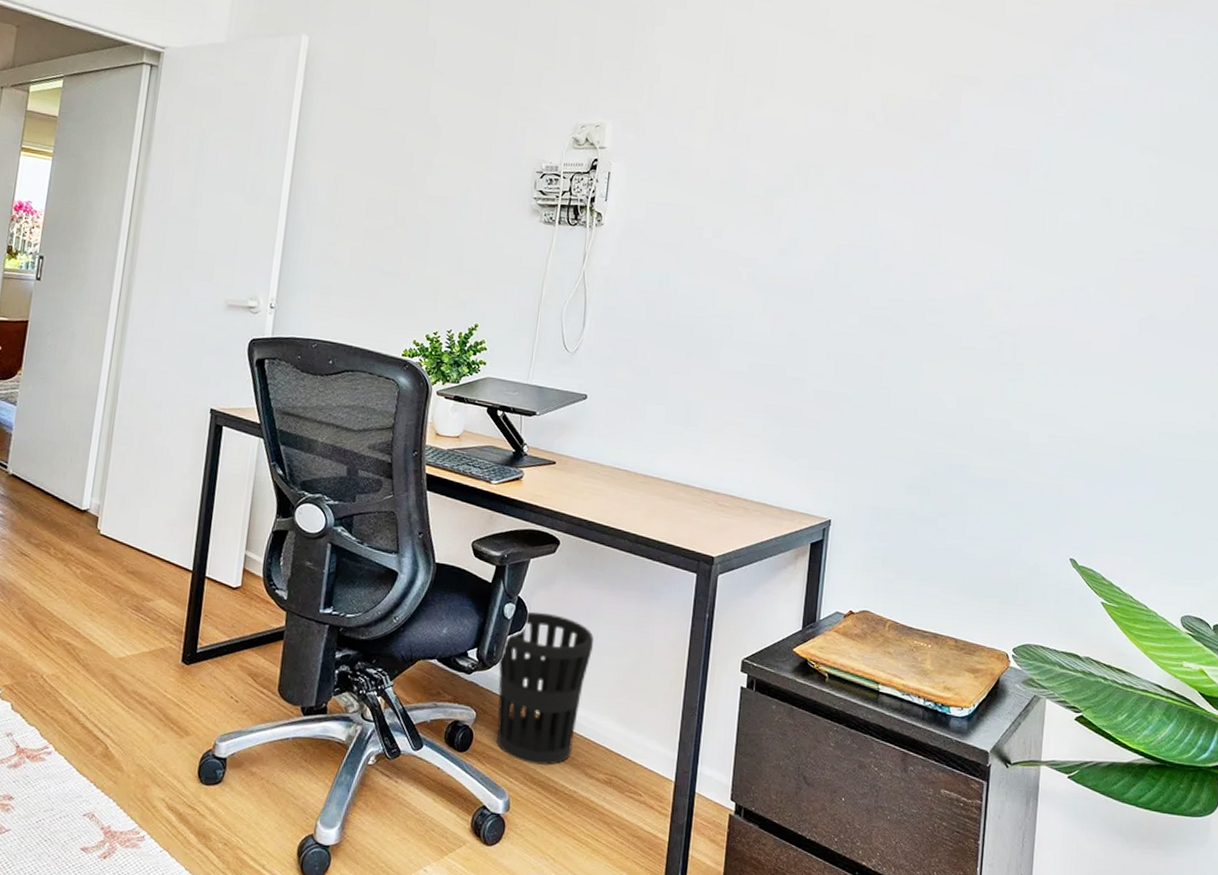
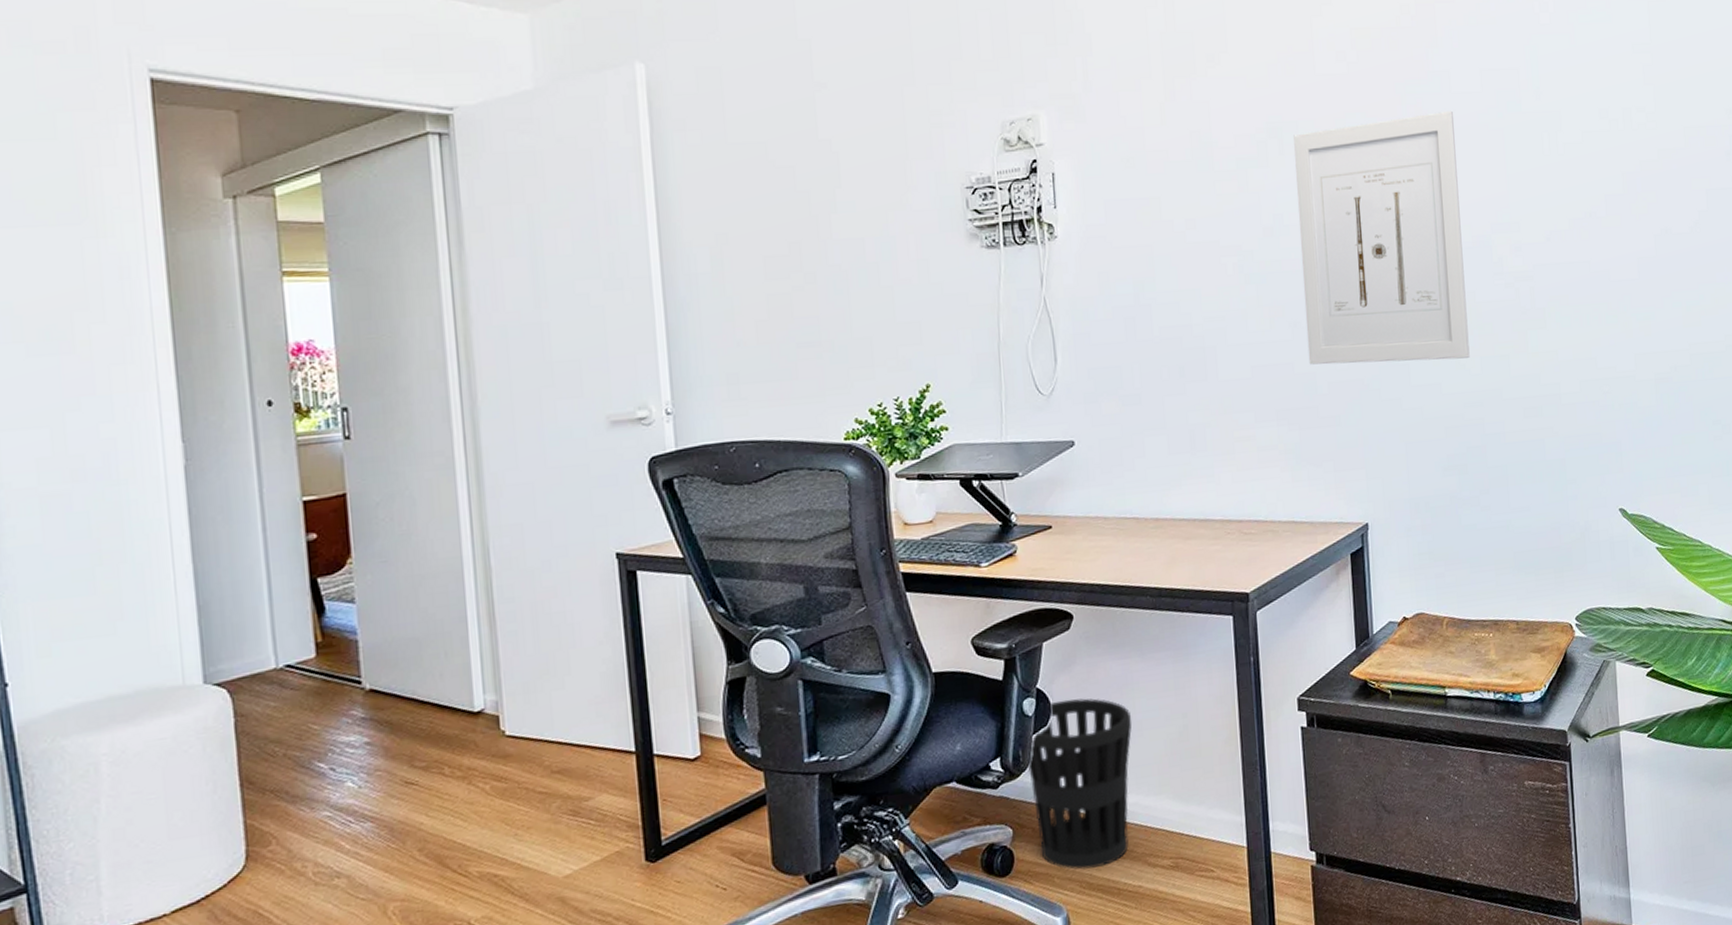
wall art: none [800,174,964,394] -> present [1294,110,1470,365]

